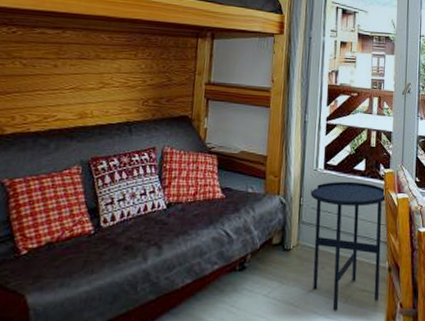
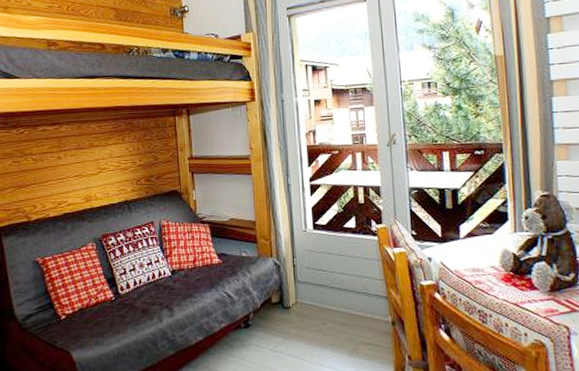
side table: present [310,181,387,311] -> none [302,239,385,364]

